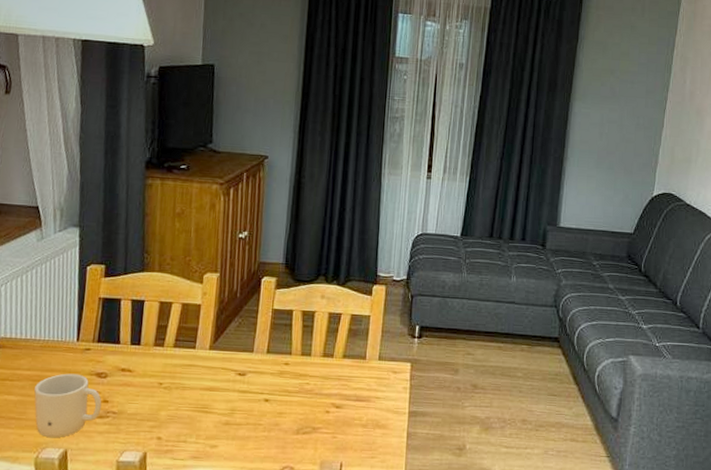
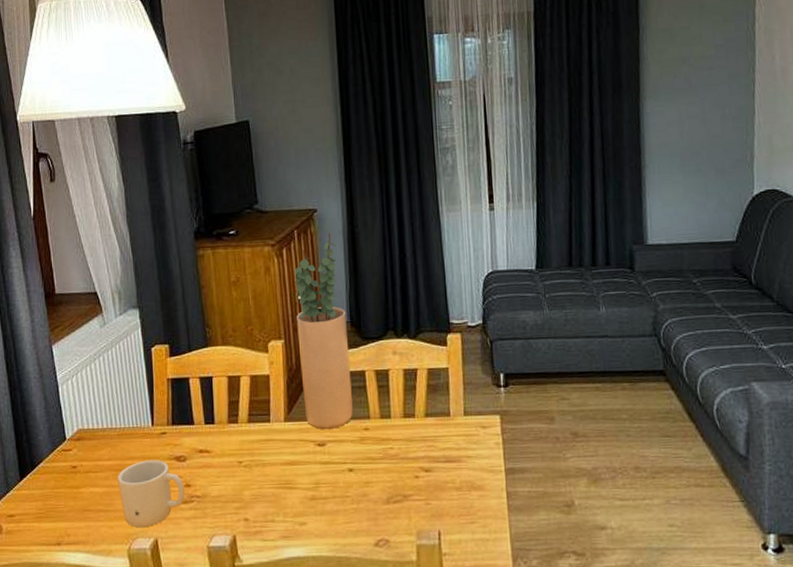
vase: none [230,179,282,361] -> present [294,232,353,429]

